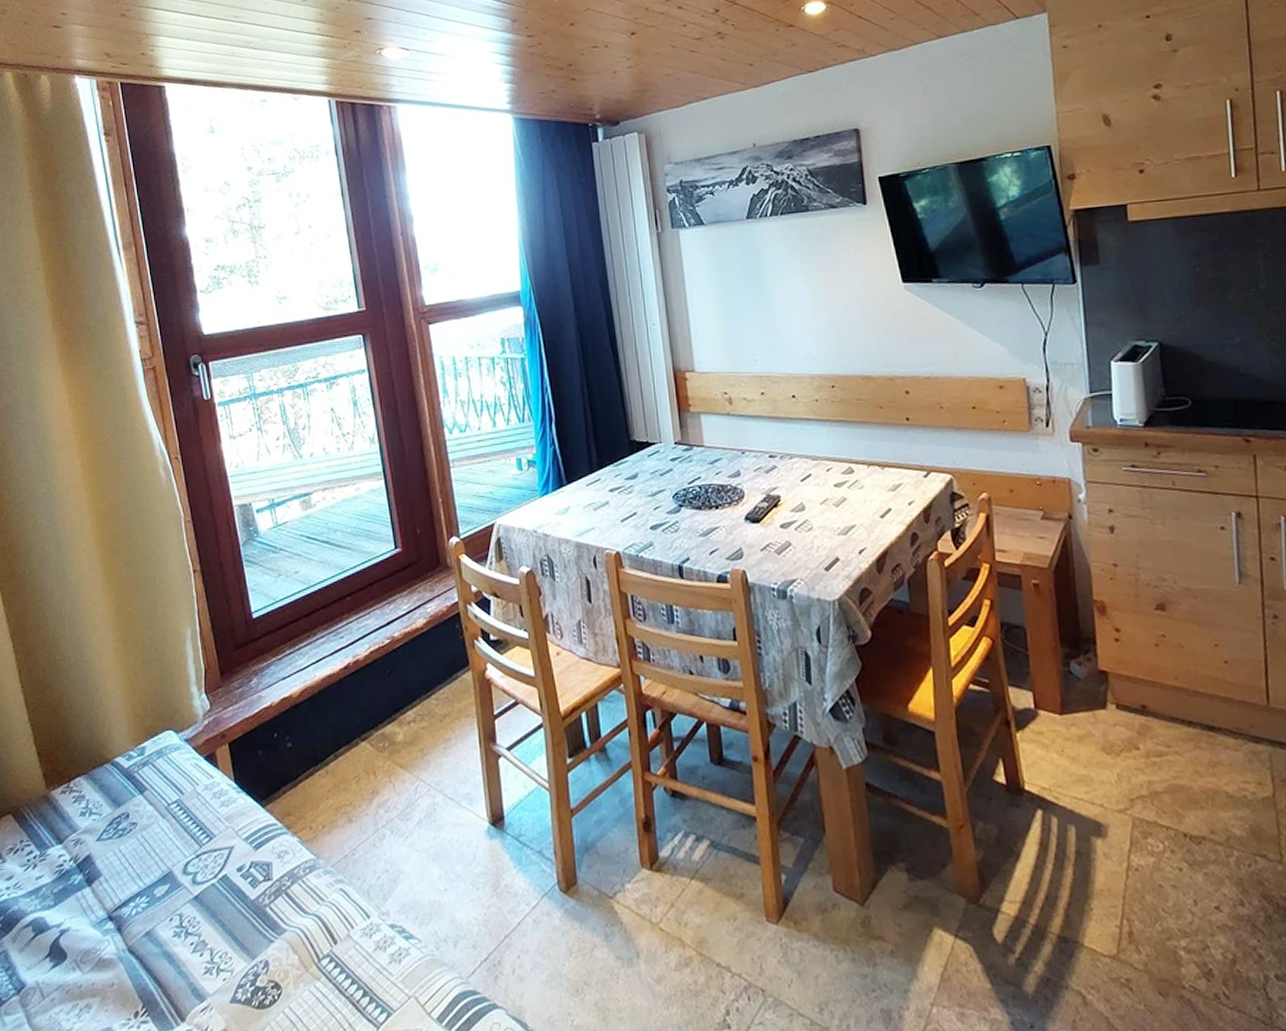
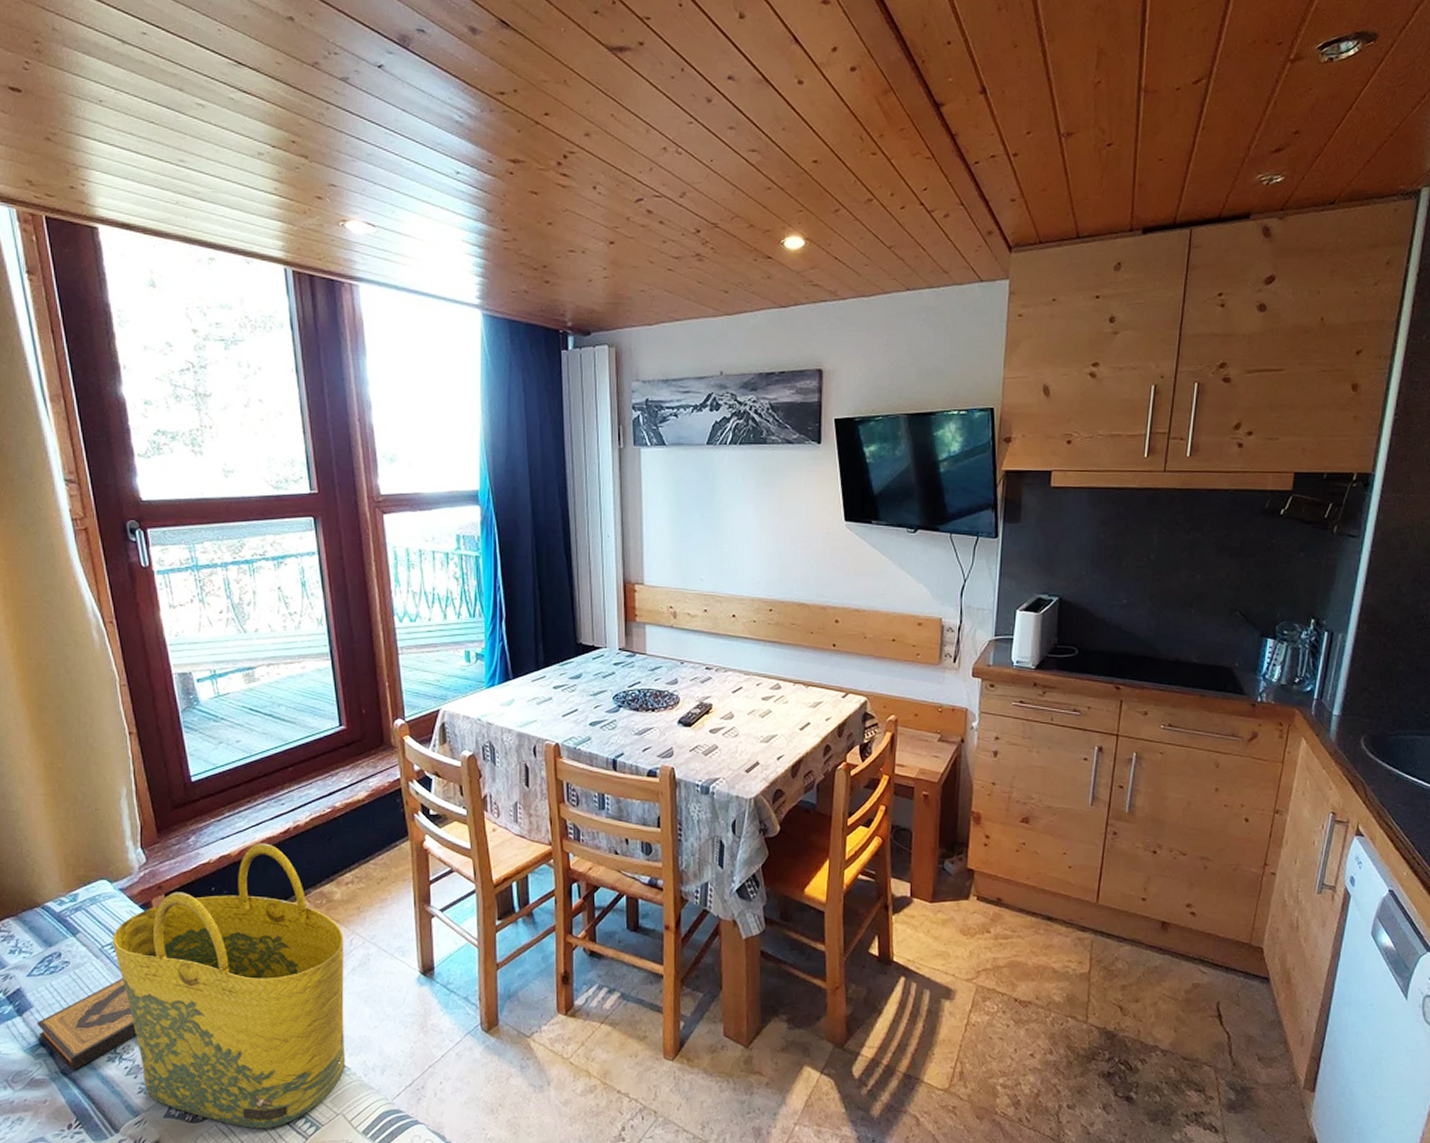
hardback book: none [105,839,203,949] -> present [36,978,137,1071]
tote bag: none [179,681,416,1016] -> present [113,843,346,1129]

